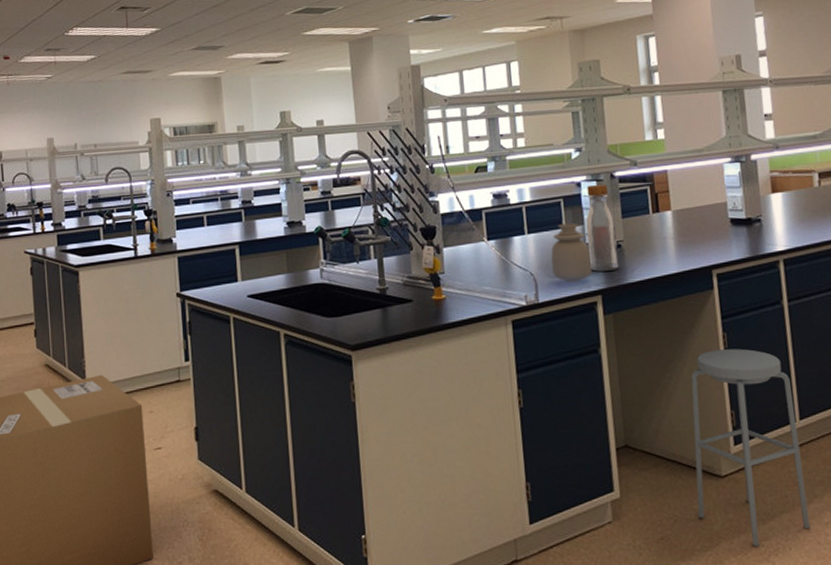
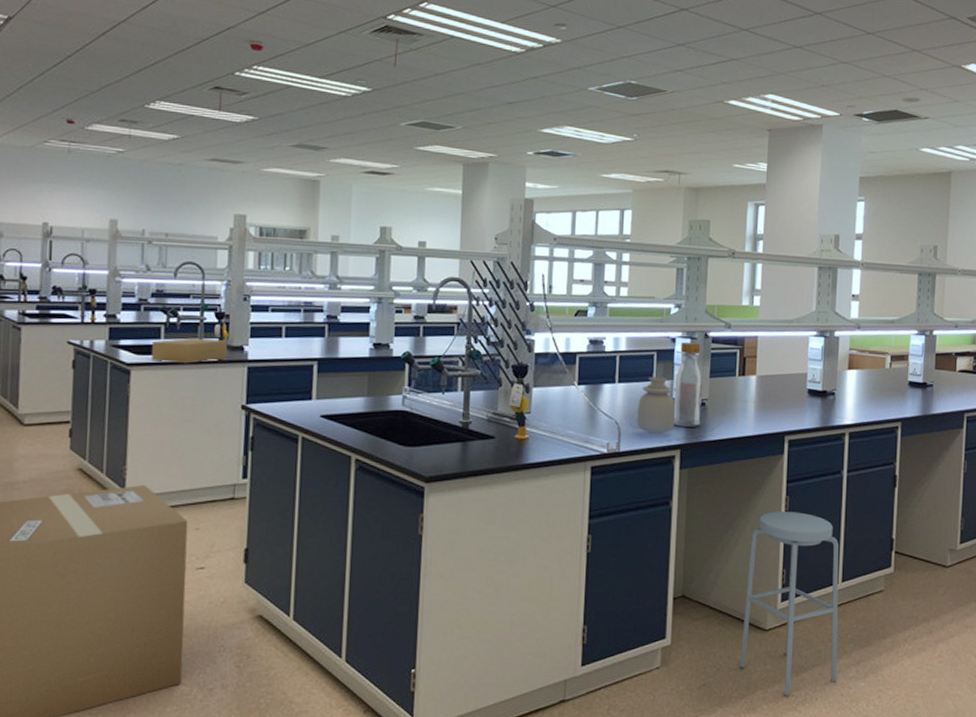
box: none [94,235,159,261] -> present [152,338,228,364]

